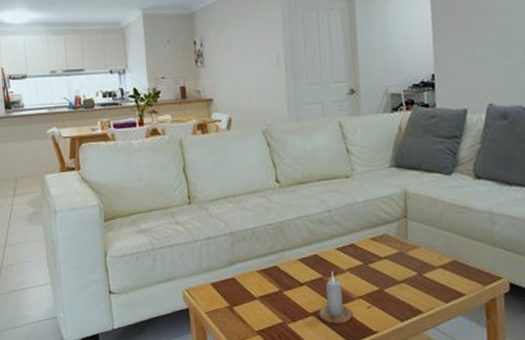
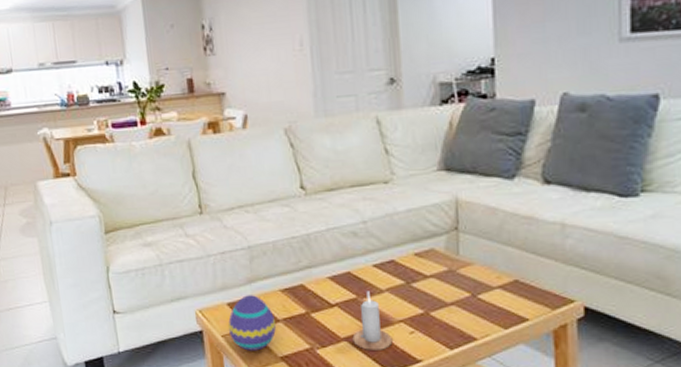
decorative egg: none [212,276,253,326] -> present [228,295,276,351]

